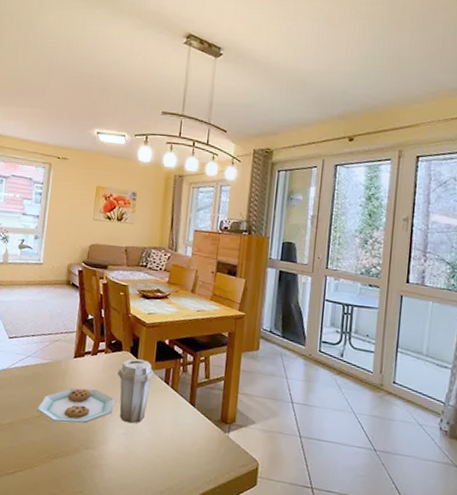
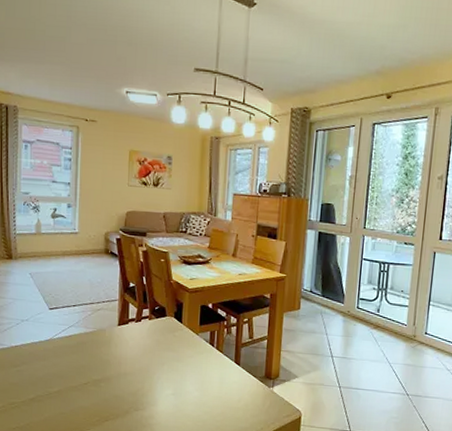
plate: present [36,359,155,424] -> none [84,323,200,388]

